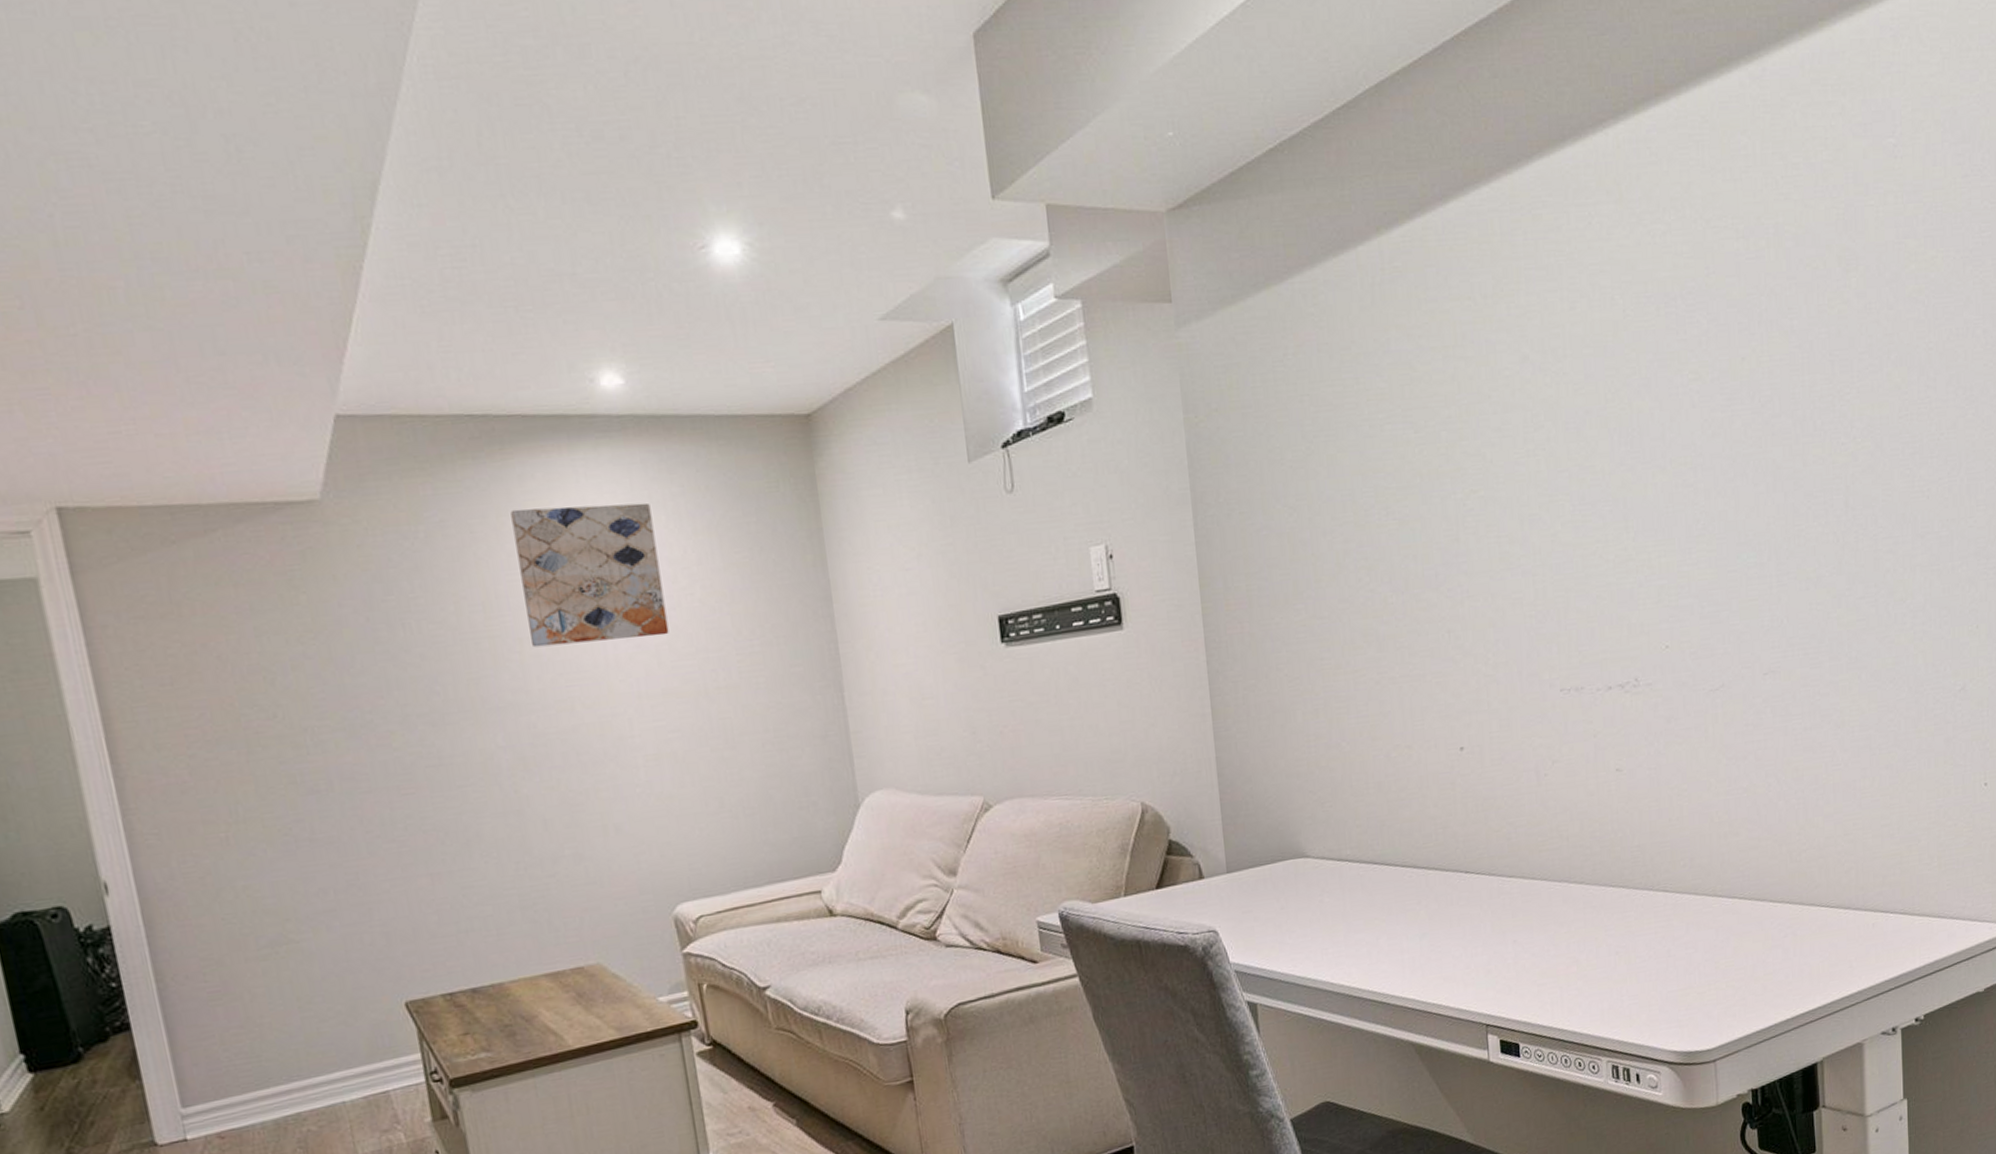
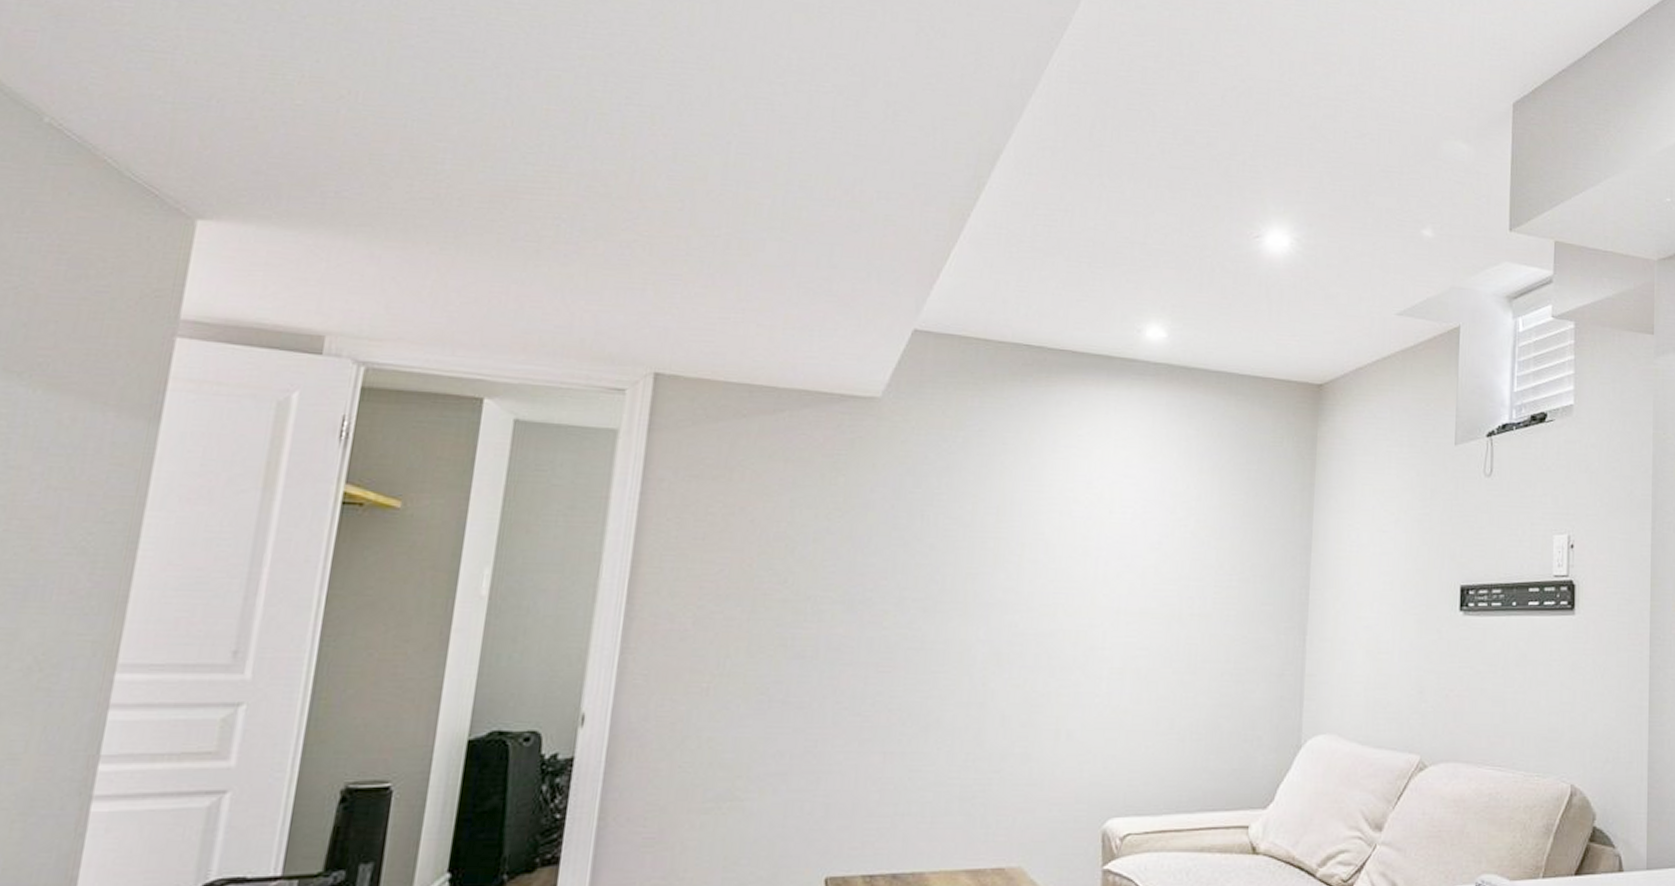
wall art: present [510,502,669,648] -> none [1032,429,1166,559]

